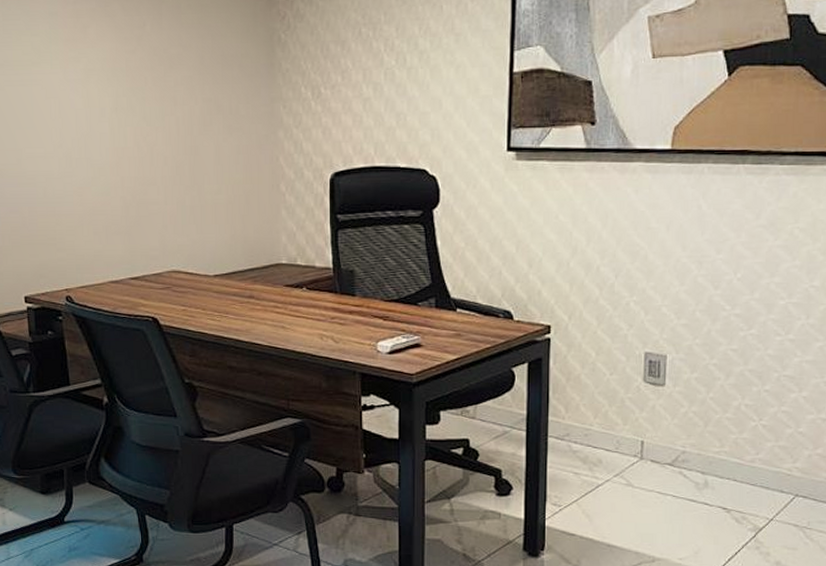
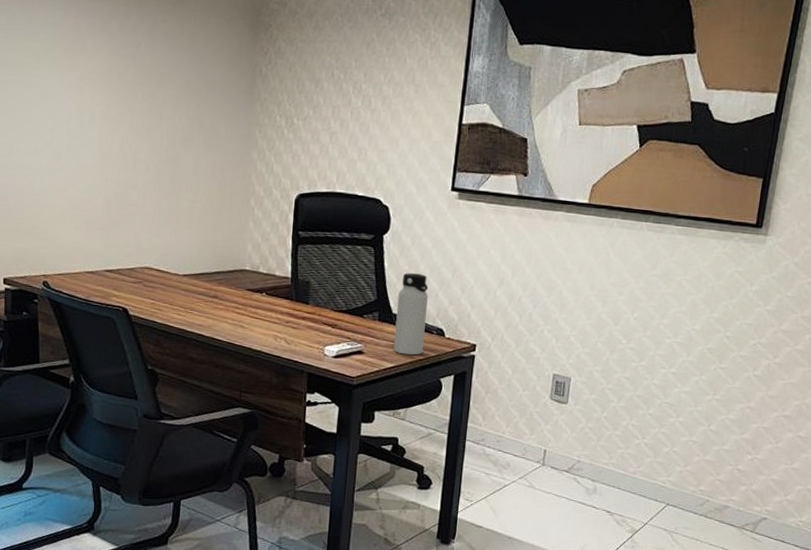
water bottle: none [455,250,490,344] -> present [393,273,429,356]

